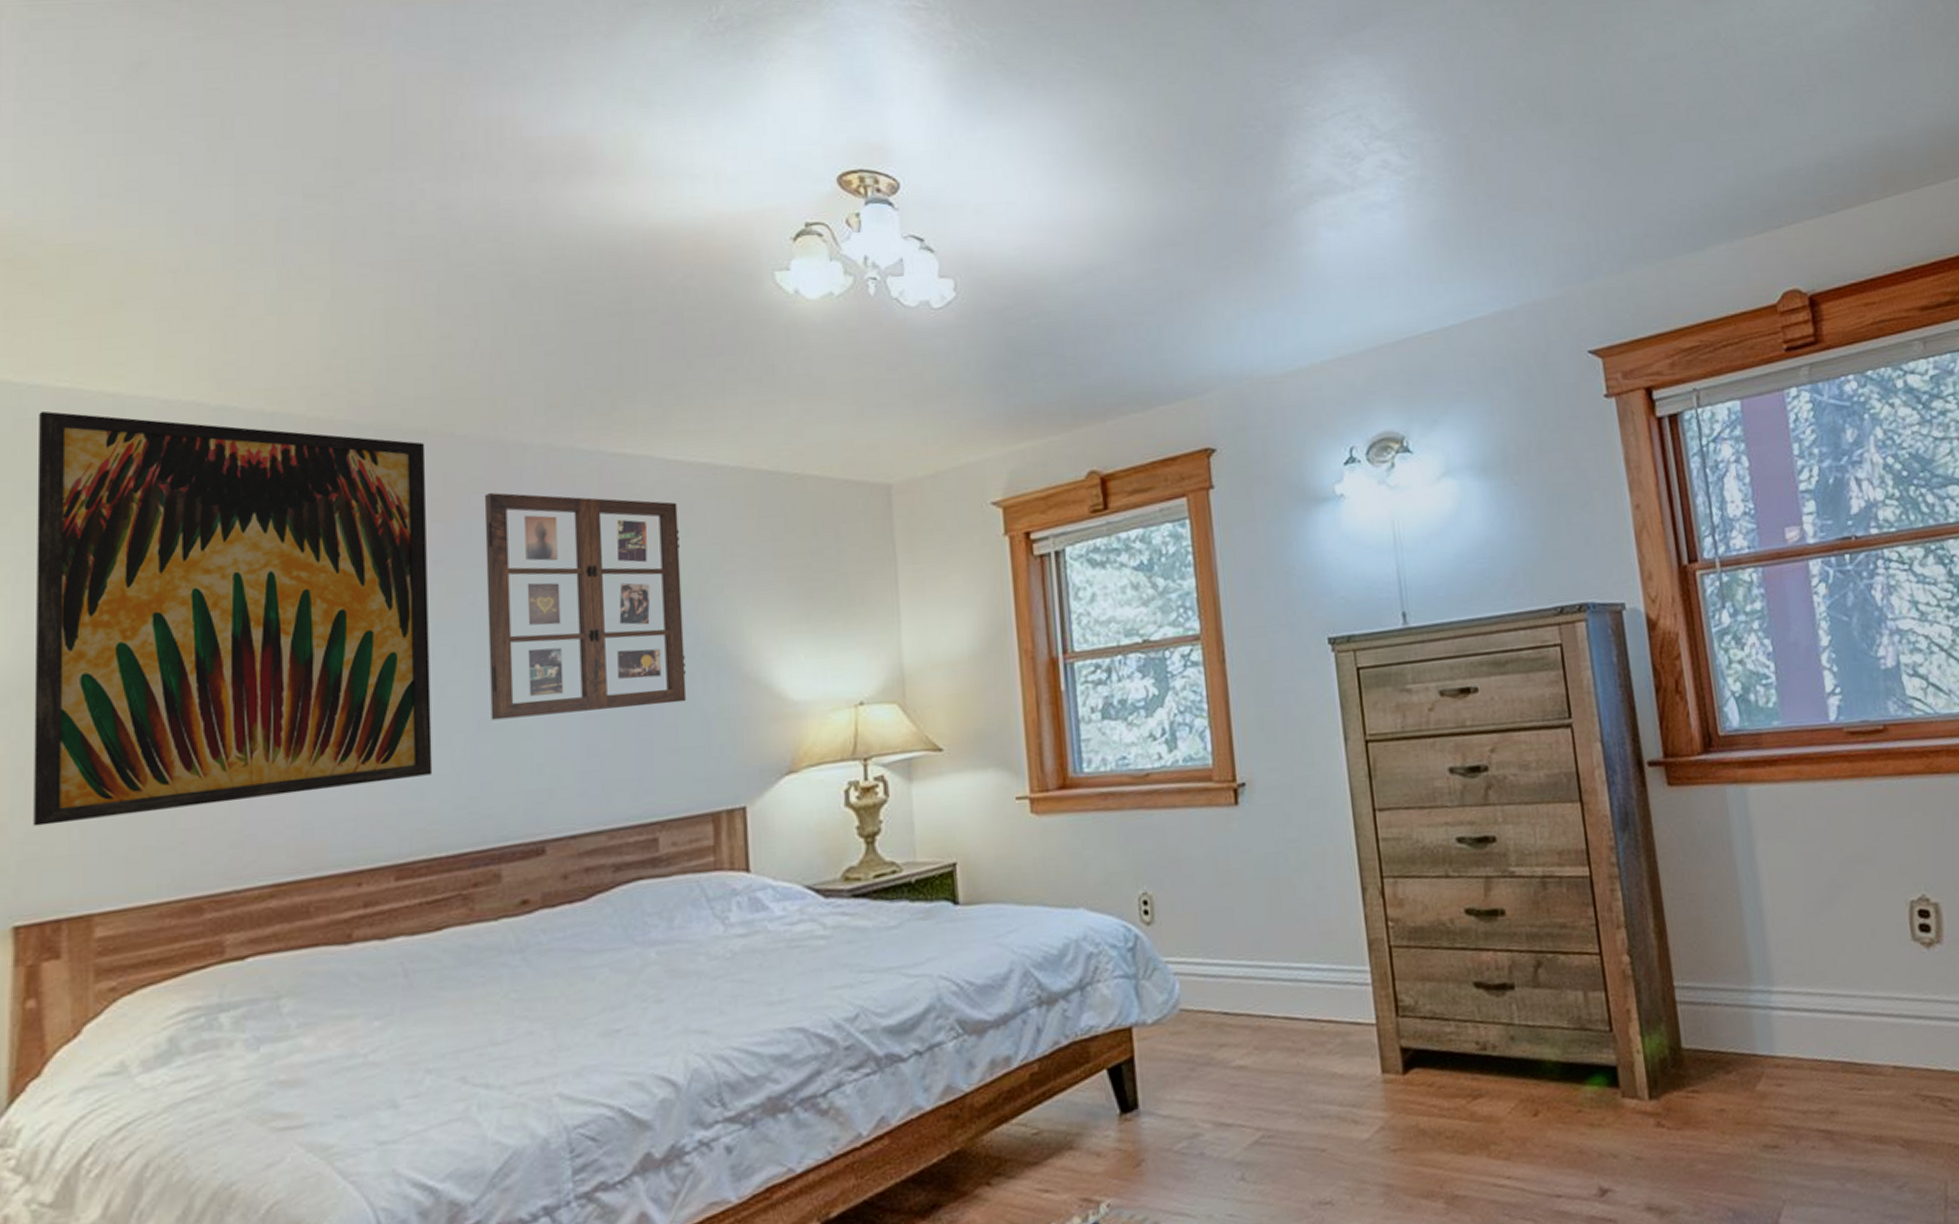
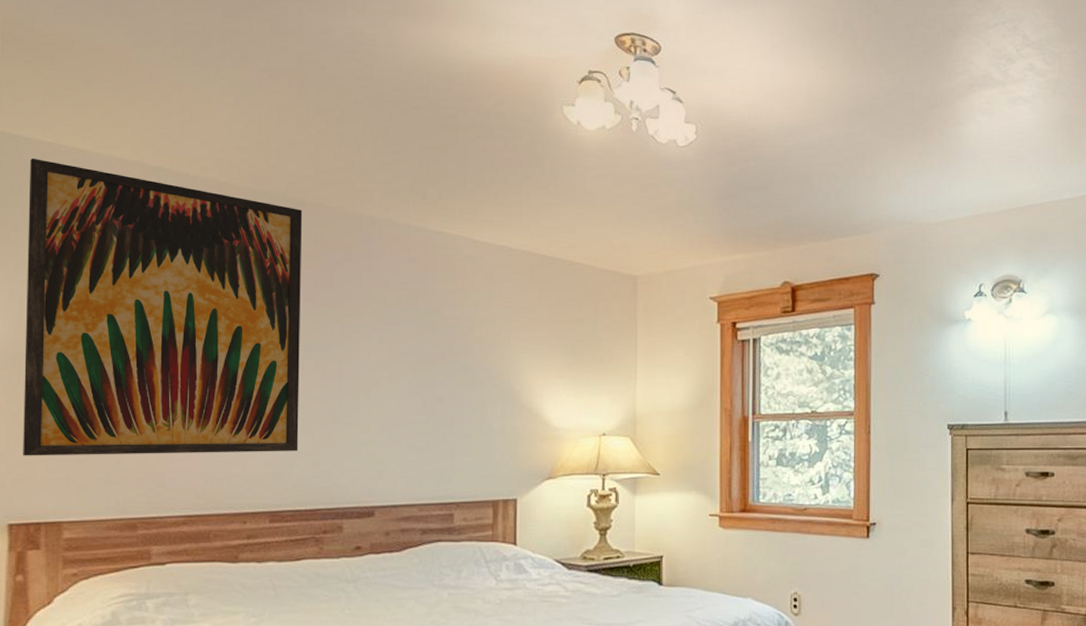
picture frame: present [484,492,687,721] -> none [341,252,481,419]

